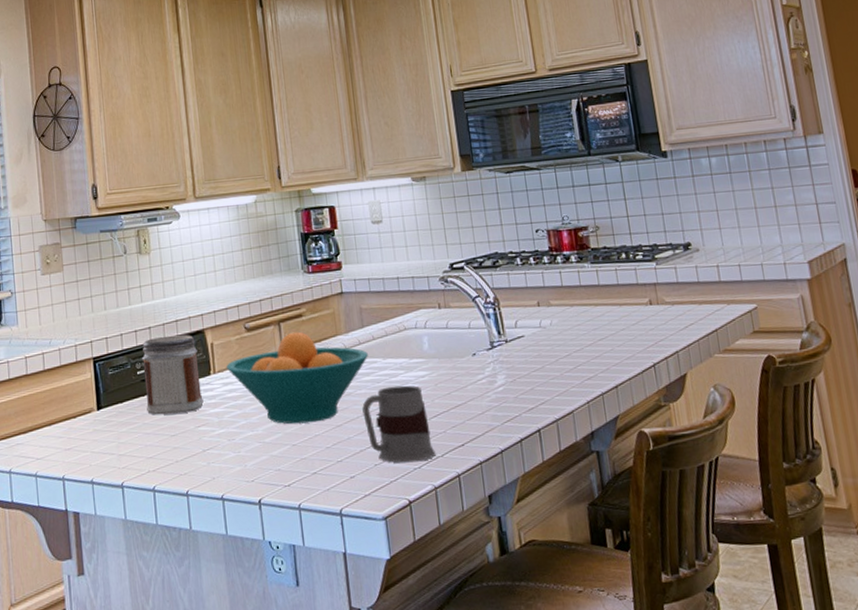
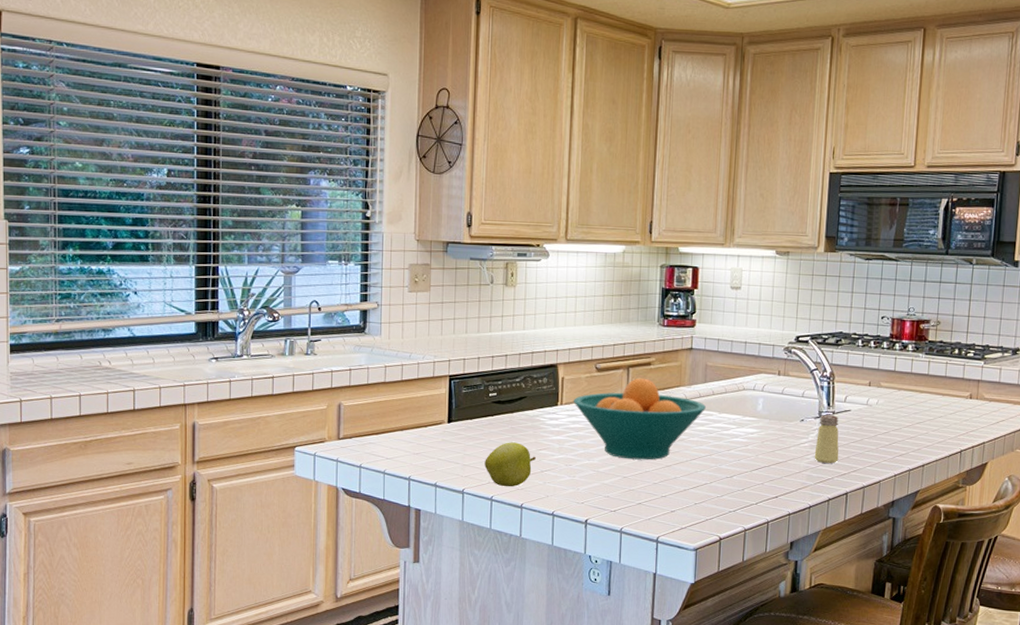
jar: present [141,334,204,415] -> none [494,365,548,436]
apple: none [141,422,196,474] -> present [484,442,536,487]
mug: present [362,385,436,463] -> none [692,438,751,506]
saltshaker: none [492,344,523,399] -> present [814,415,839,463]

